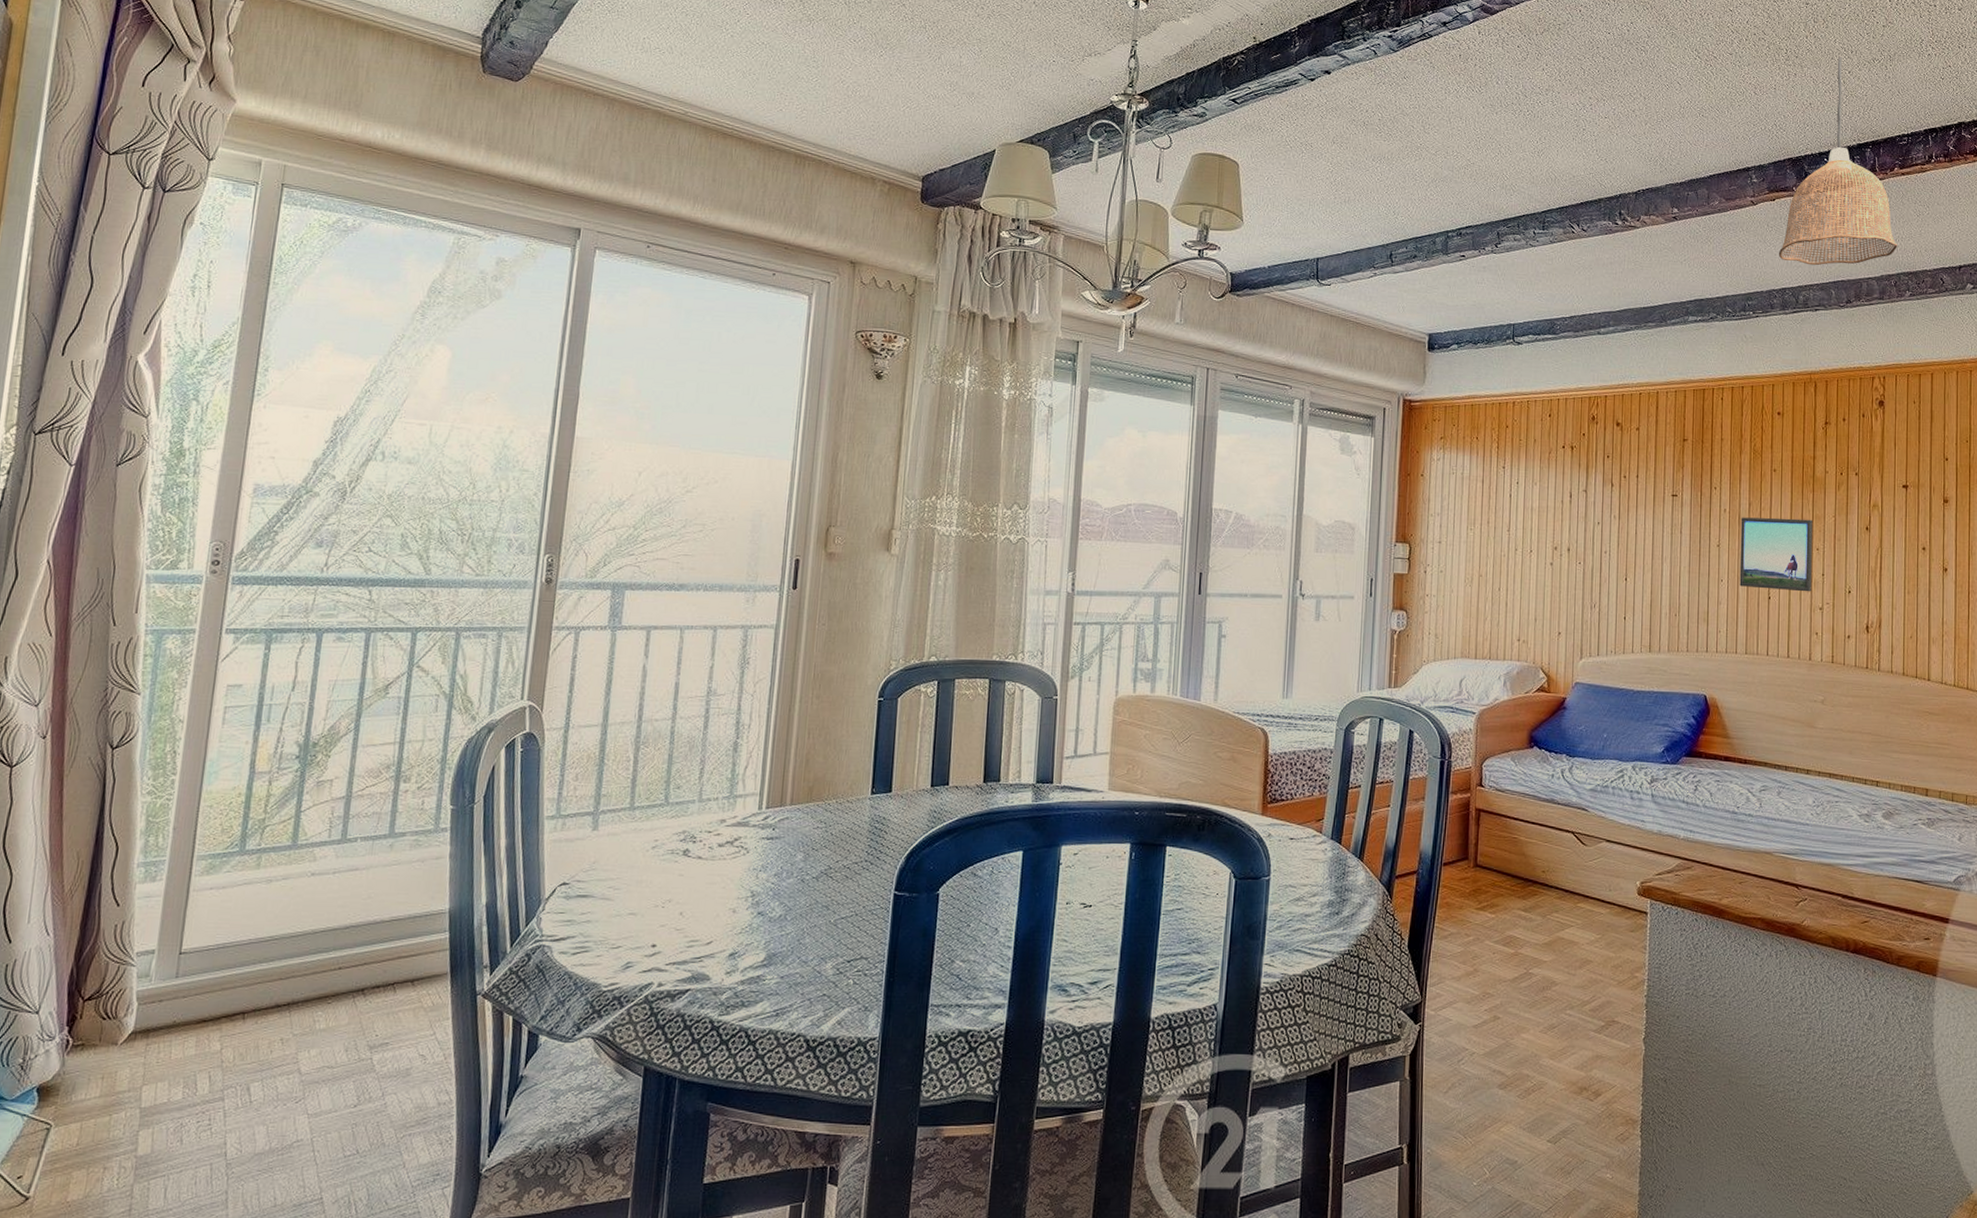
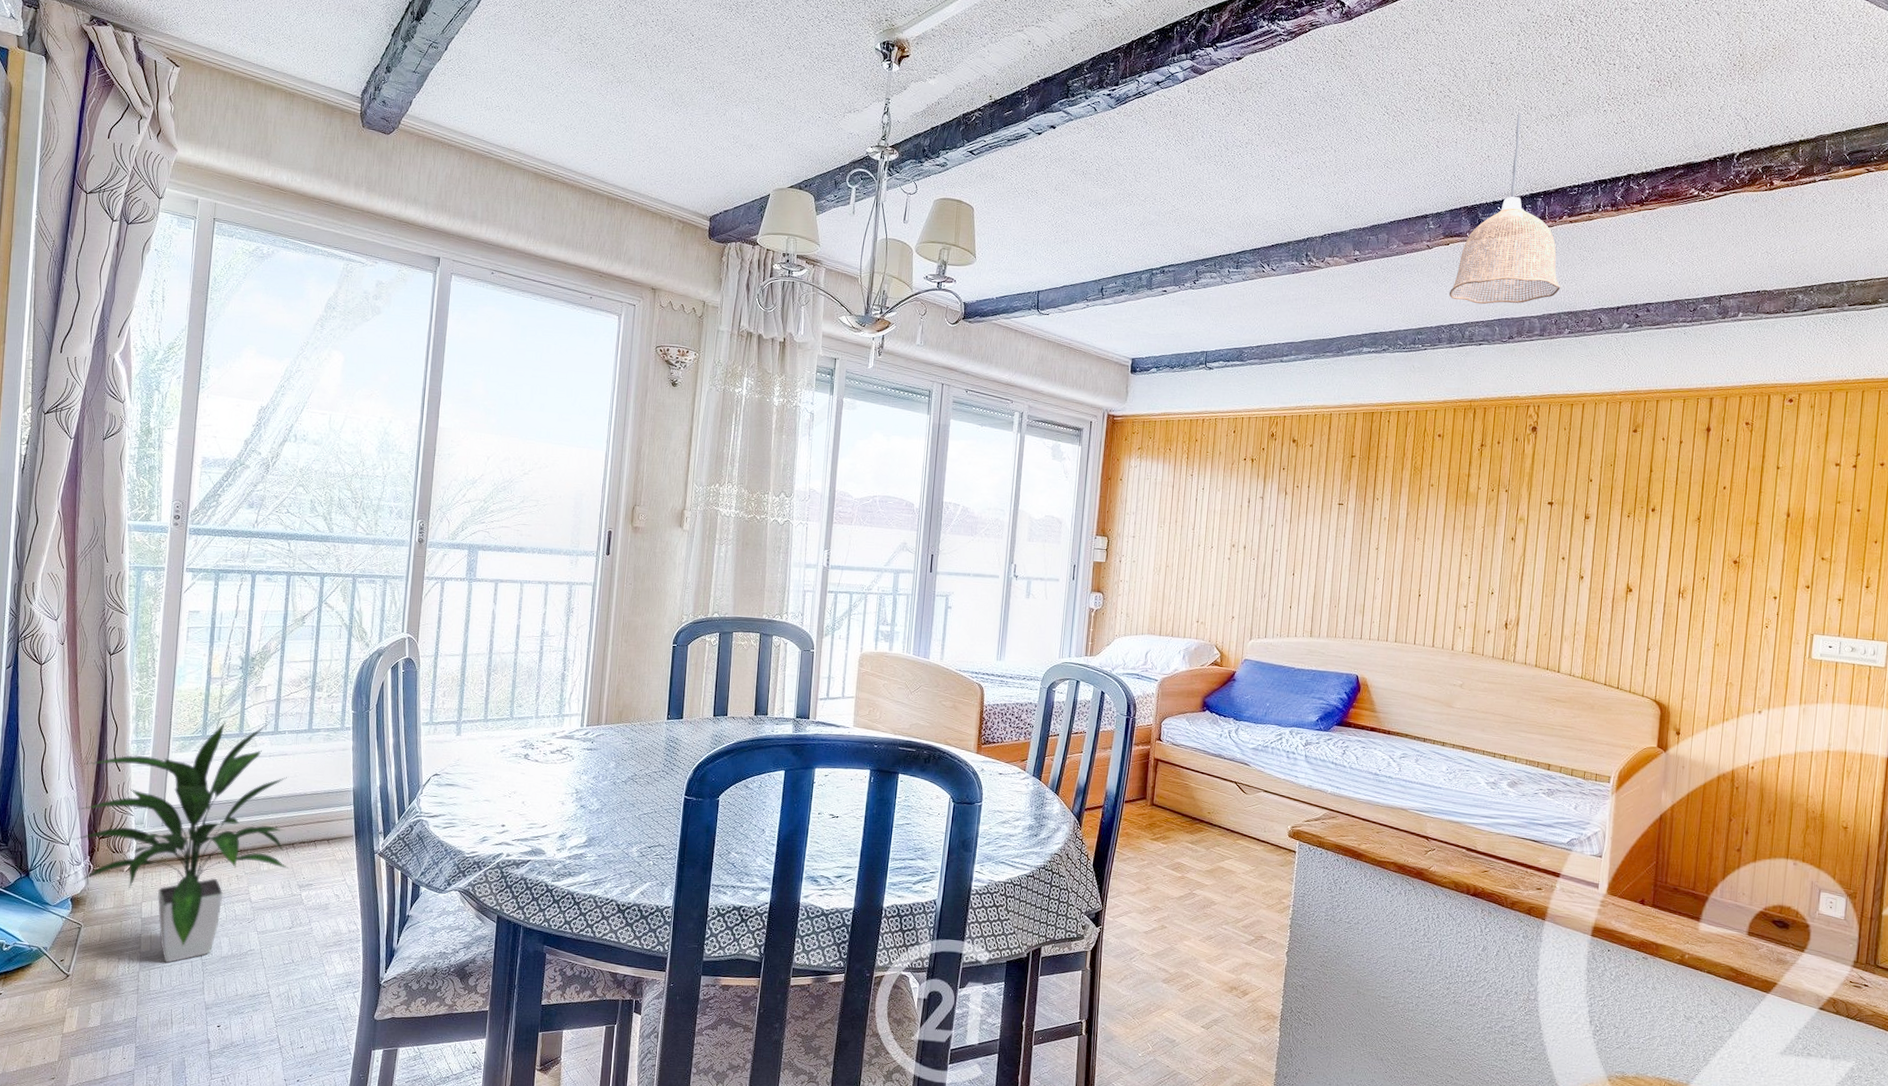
indoor plant: none [40,826,357,1168] -> present [70,721,288,963]
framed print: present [1739,517,1812,592] -> none [1393,525,1463,592]

